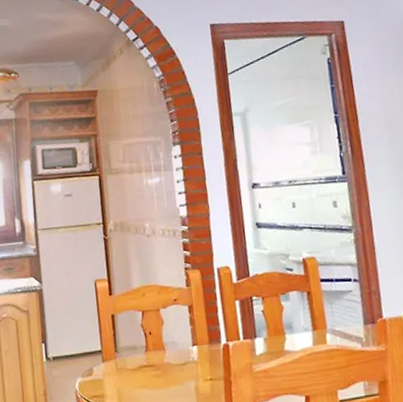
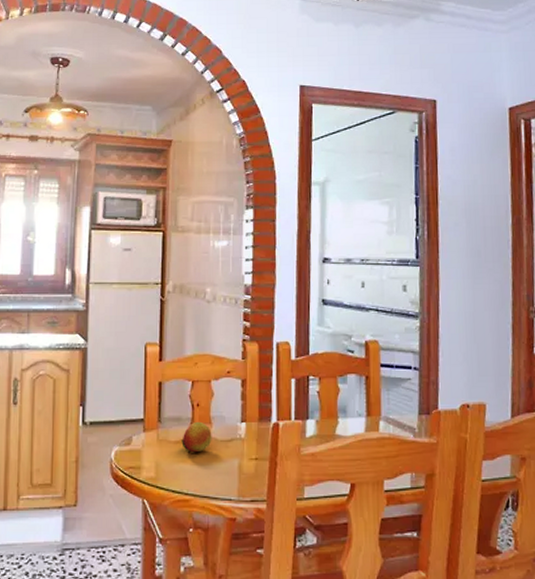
fruit: none [139,348,168,377] -> present [182,421,212,452]

